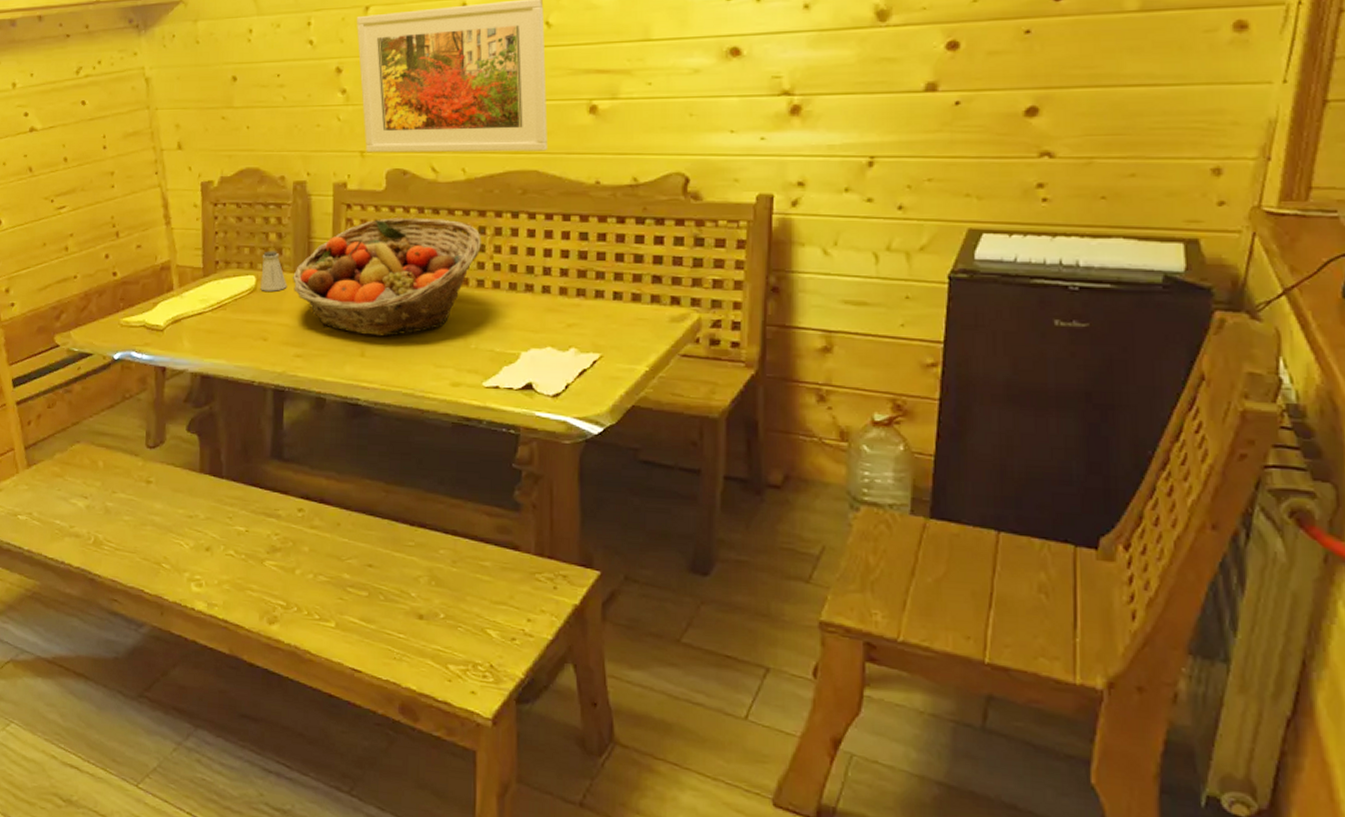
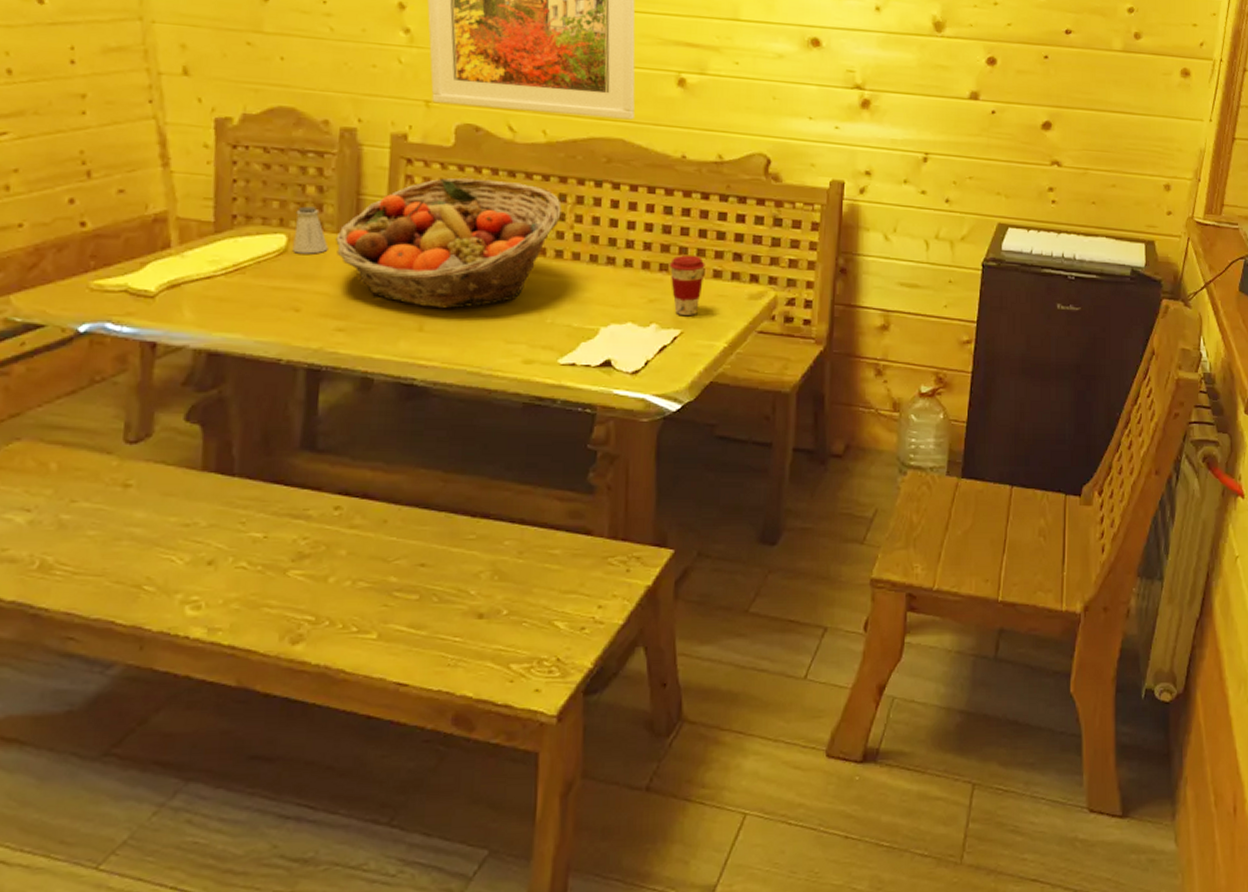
coffee cup: none [586,279,623,339] -> present [669,254,705,315]

